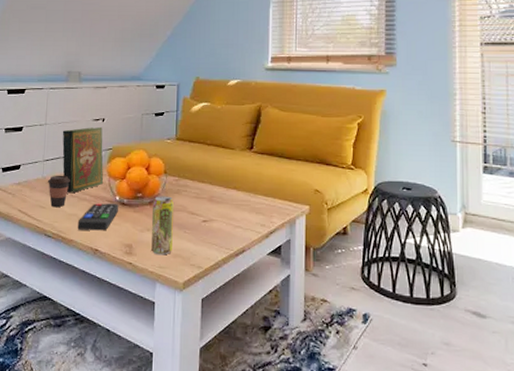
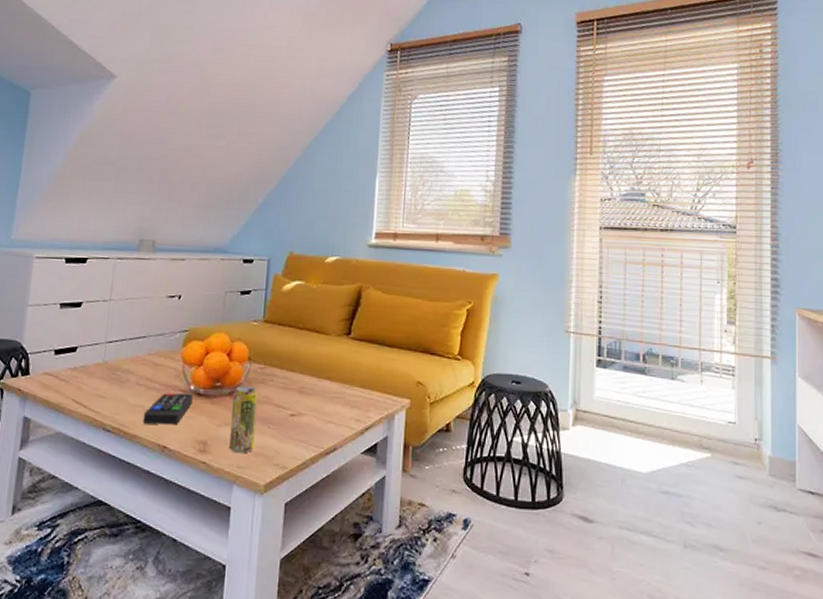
coffee cup: present [47,175,71,208] -> none [108,359,138,398]
book: present [62,126,104,193] -> none [128,304,178,380]

